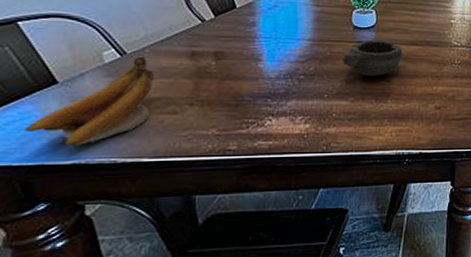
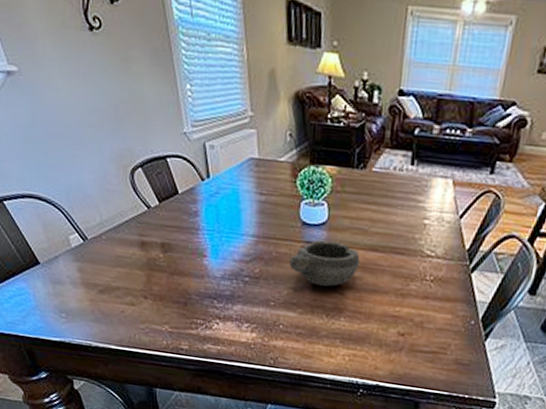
banana: present [23,56,155,147] -> none [22,242,112,326]

